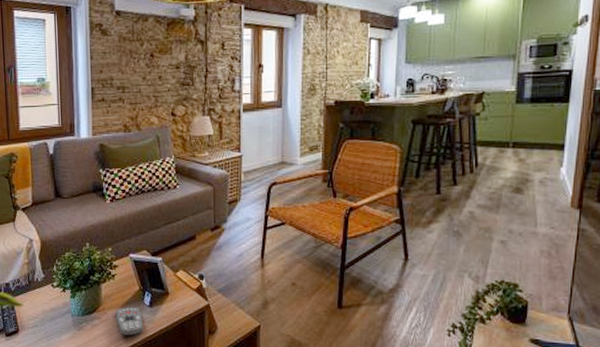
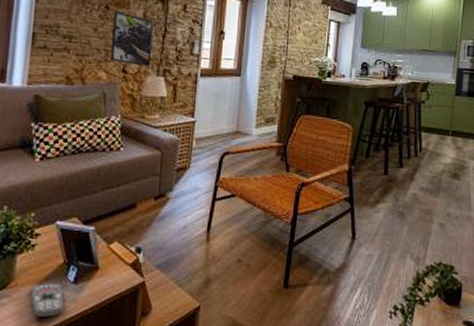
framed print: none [159,57,197,108] -> present [110,11,154,67]

